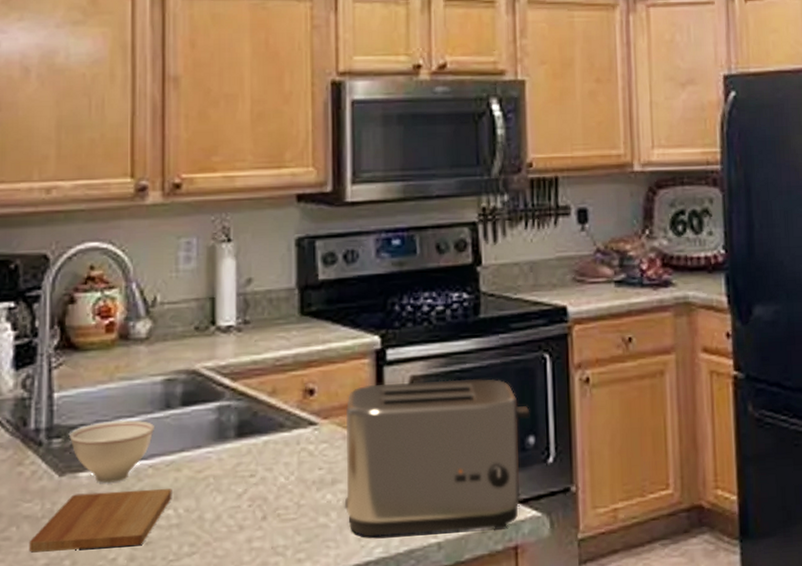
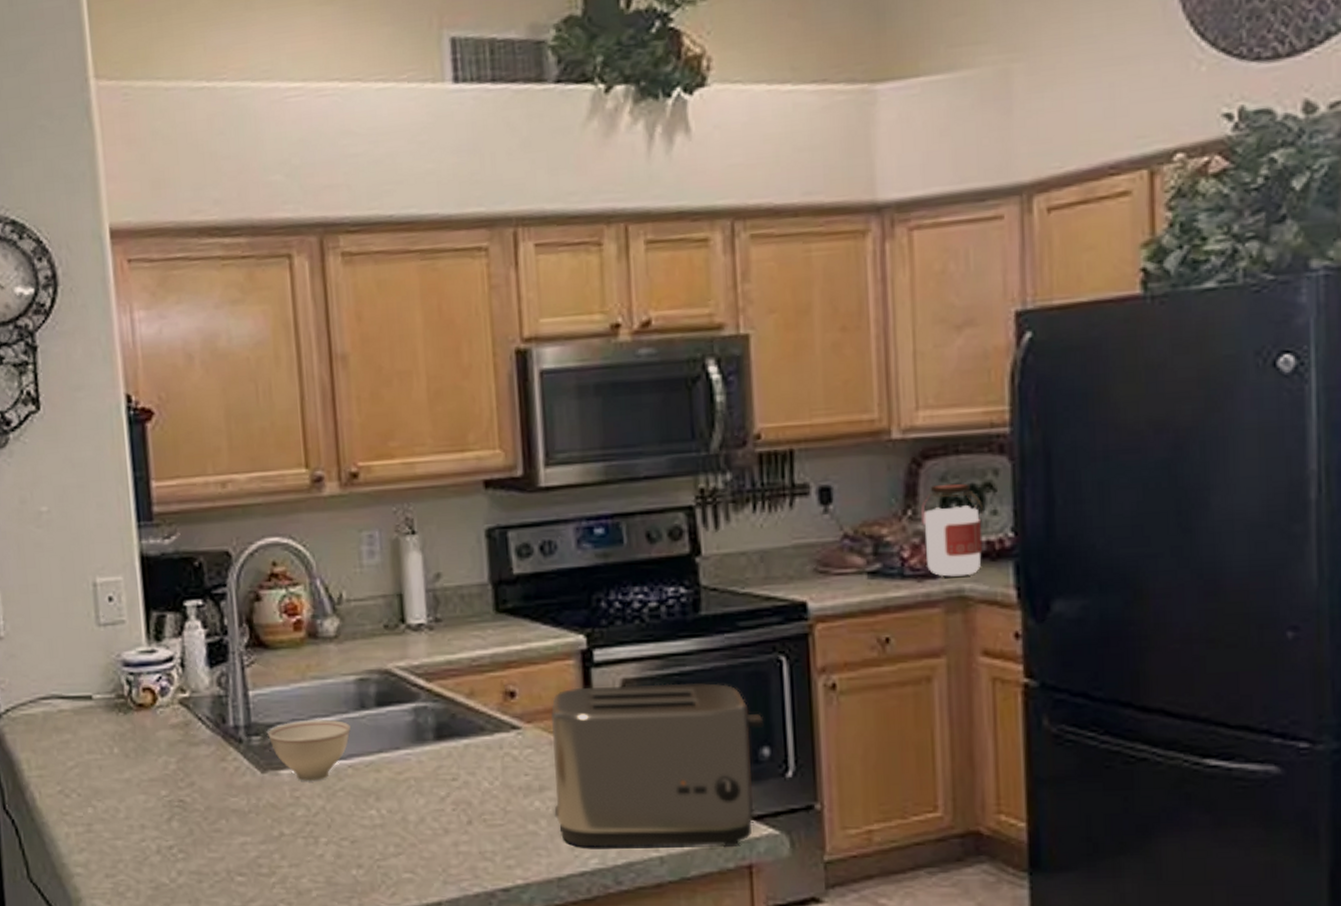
cutting board: present [28,488,172,553] -> none [239,788,374,845]
jar: none [655,209,702,286] -> present [920,483,983,577]

